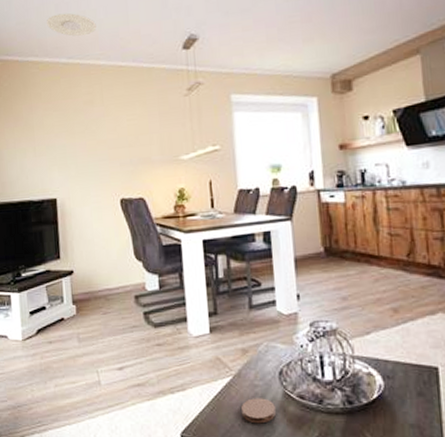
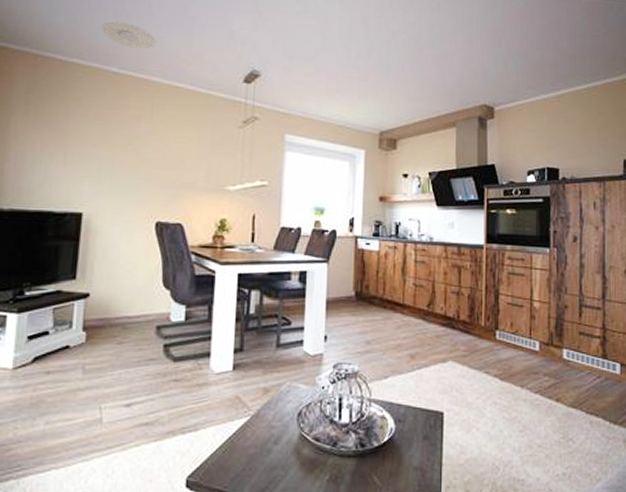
coaster: present [242,398,276,424] -> none [255,440,290,467]

